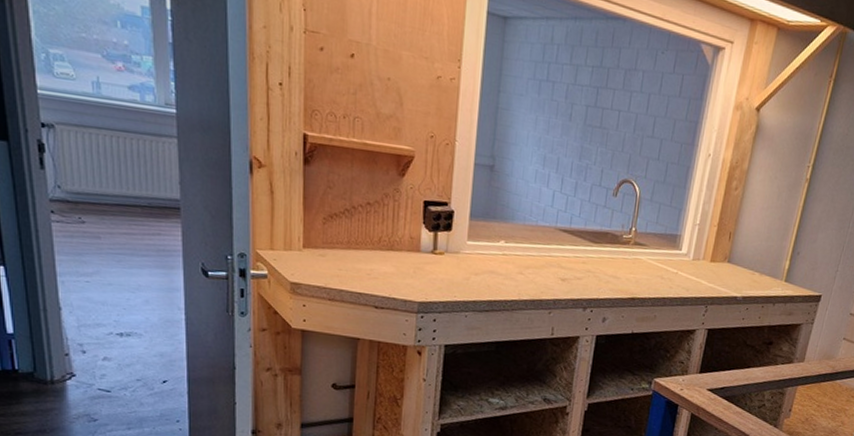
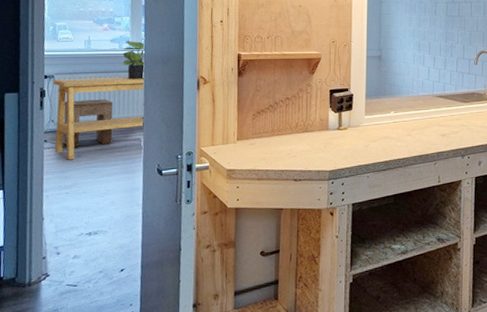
side table: none [53,131,181,242] -> present [53,76,145,160]
stool: none [73,163,141,229] -> present [63,99,114,148]
potted plant: none [146,90,179,149] -> present [123,40,146,79]

